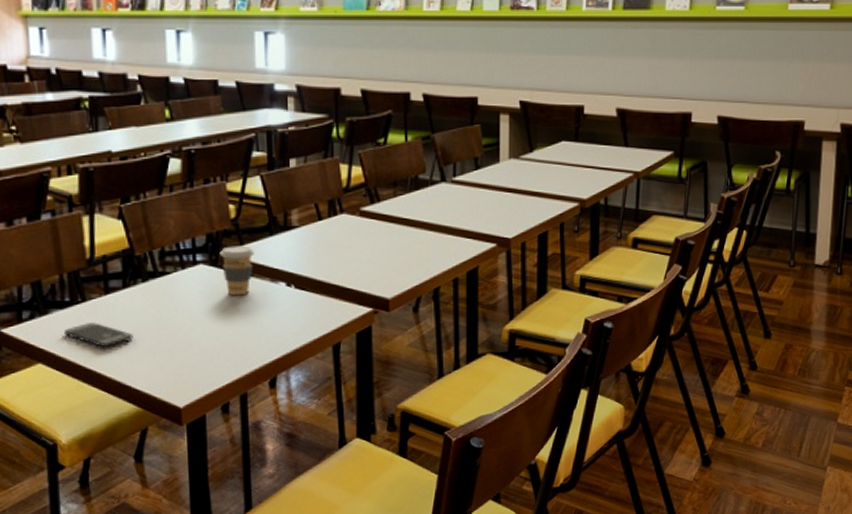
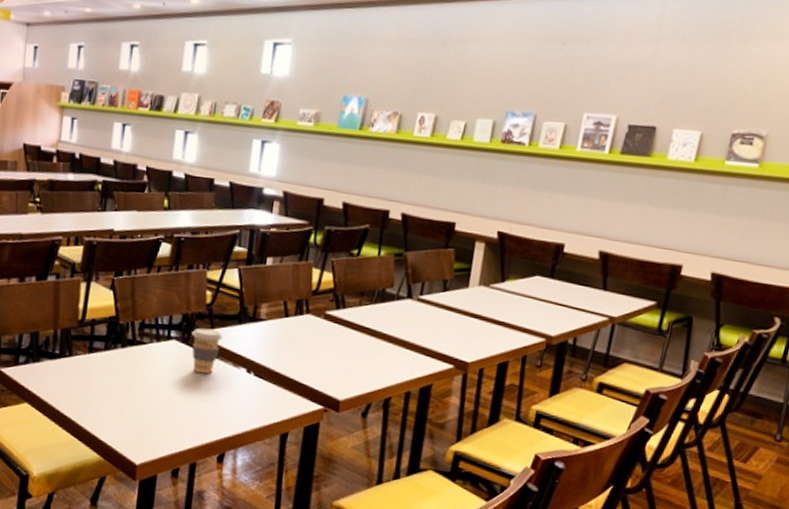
smartphone: present [63,323,133,347] -> none [50,375,107,399]

